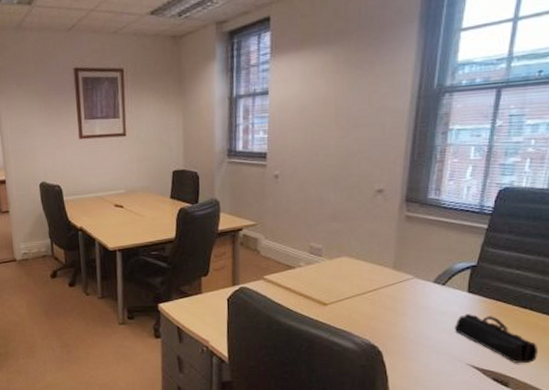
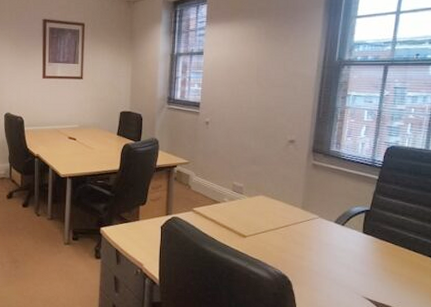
pencil case: present [454,314,537,364] -> none [351,252,420,299]

